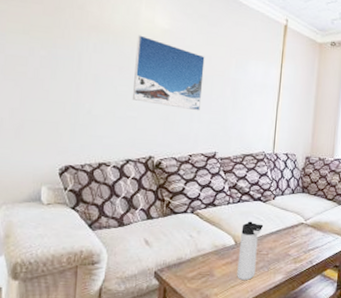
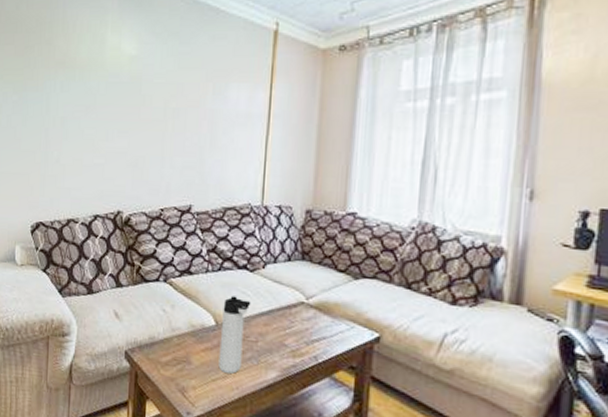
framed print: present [132,35,205,111] -> none [99,66,177,154]

